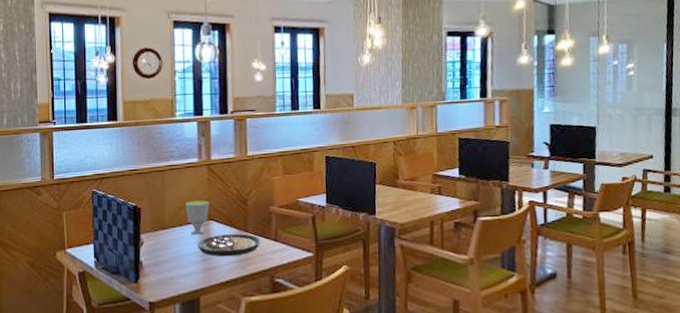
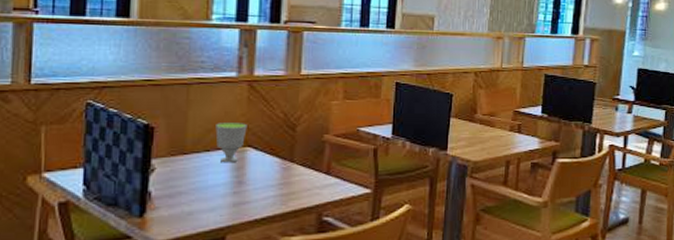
plate: present [197,234,261,257] -> none [228,164,310,190]

